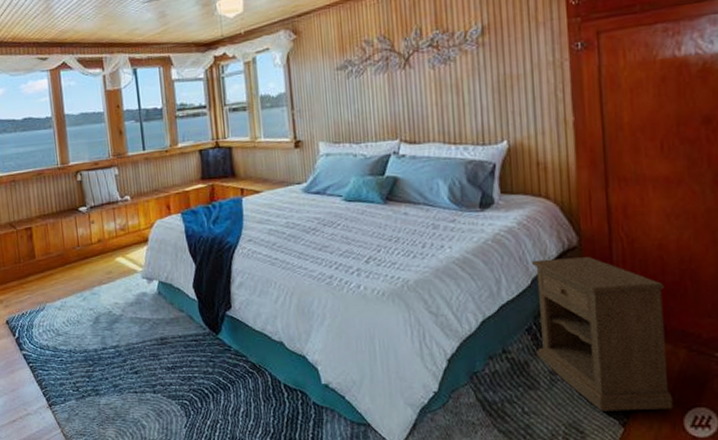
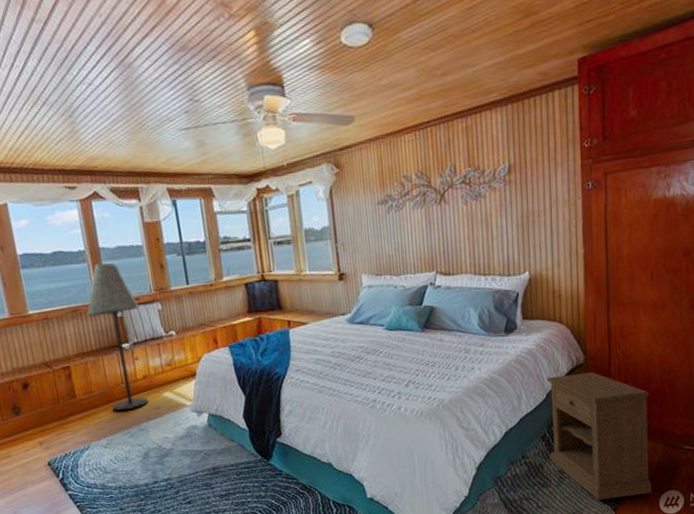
floor lamp: none [50,128,102,273] -> present [87,262,149,411]

